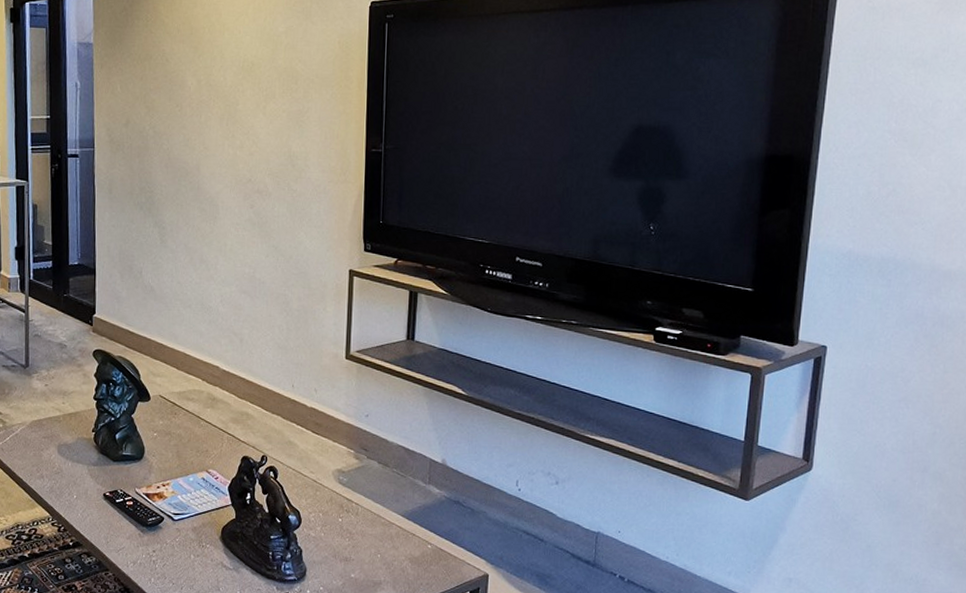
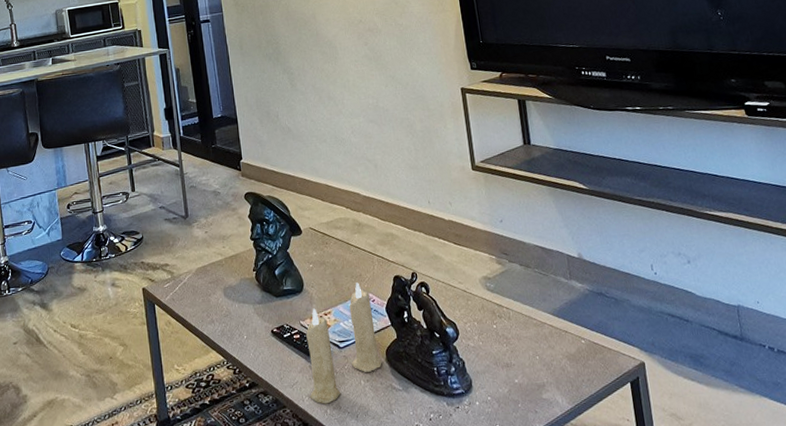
candle: none [134,458,216,573] -> present [306,282,382,404]

